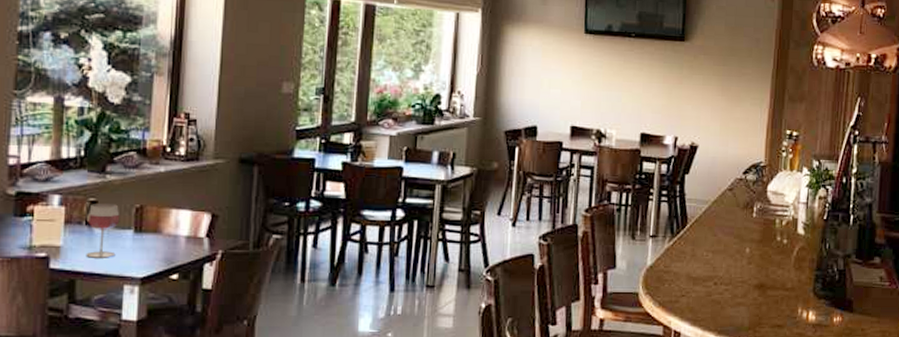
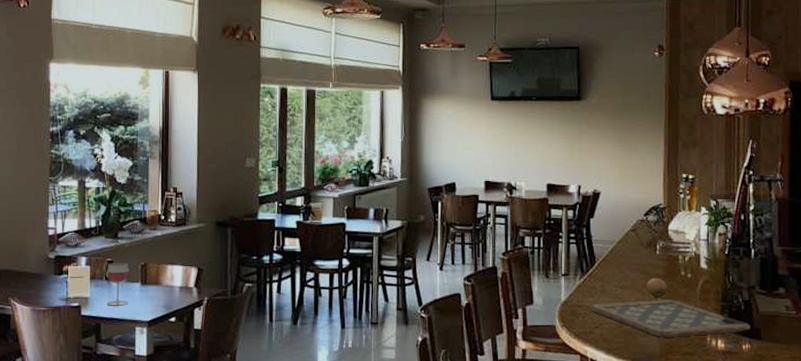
tray: none [678,267,843,308] -> present [591,300,751,338]
fruit: none [739,242,762,265] -> present [646,277,668,298]

